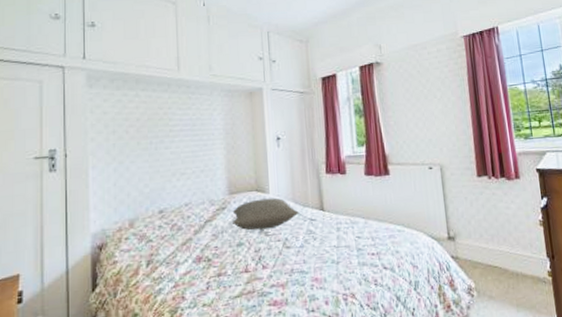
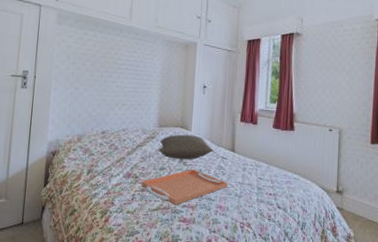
serving tray: none [216,239,322,287] -> present [141,169,228,205]

